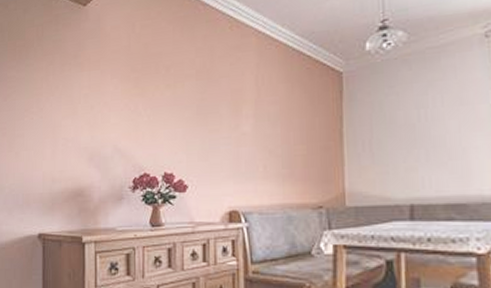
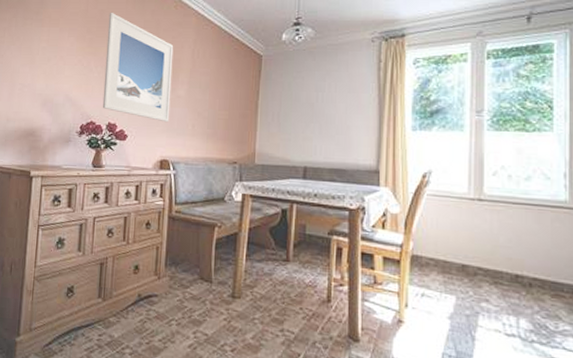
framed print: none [154,44,235,166] -> present [102,12,174,123]

